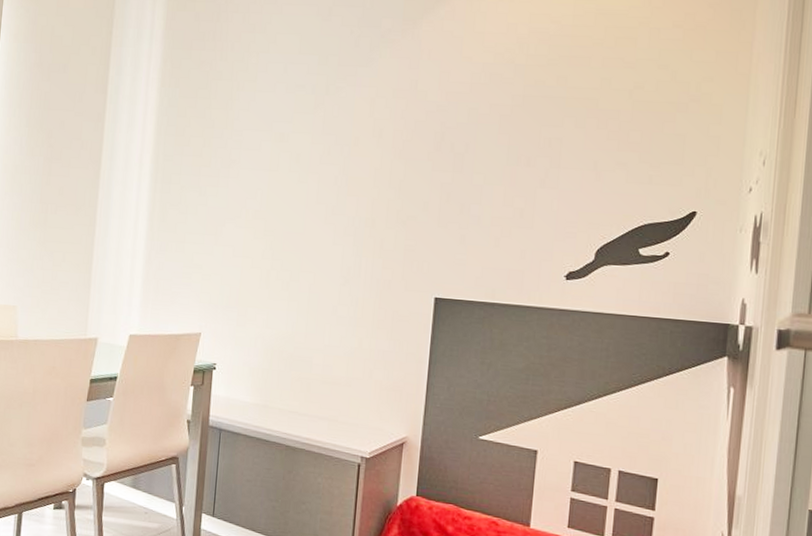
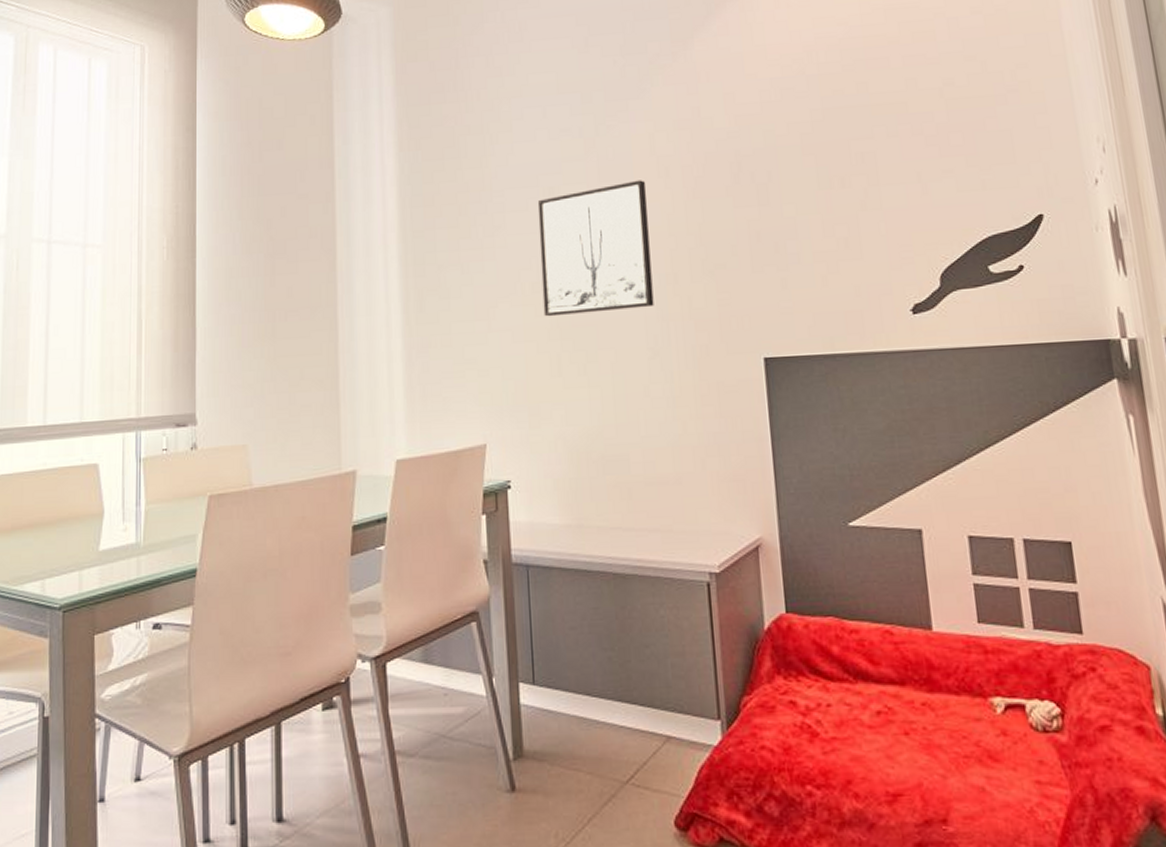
wall art: none [261,136,361,244] -> present [537,180,654,317]

